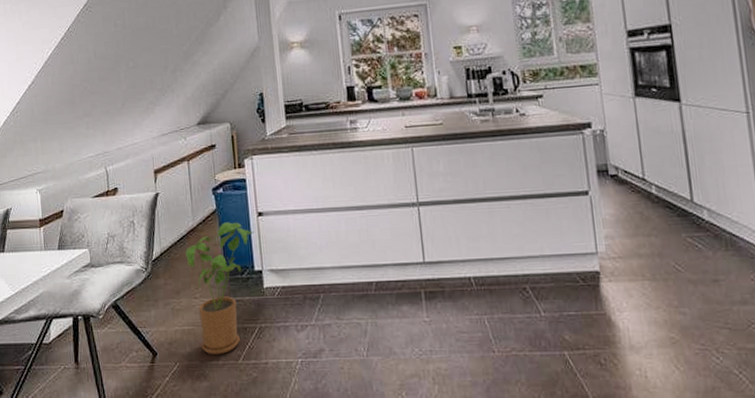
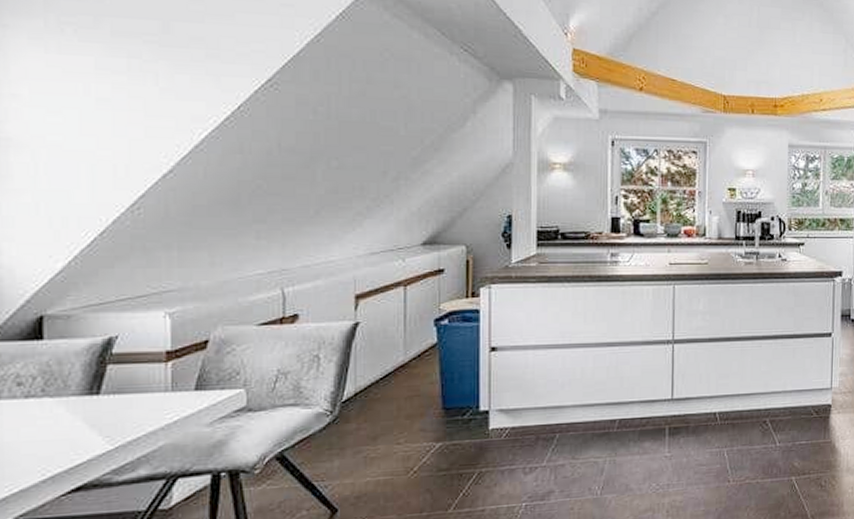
house plant: present [185,222,254,355] -> none [390,357,483,507]

